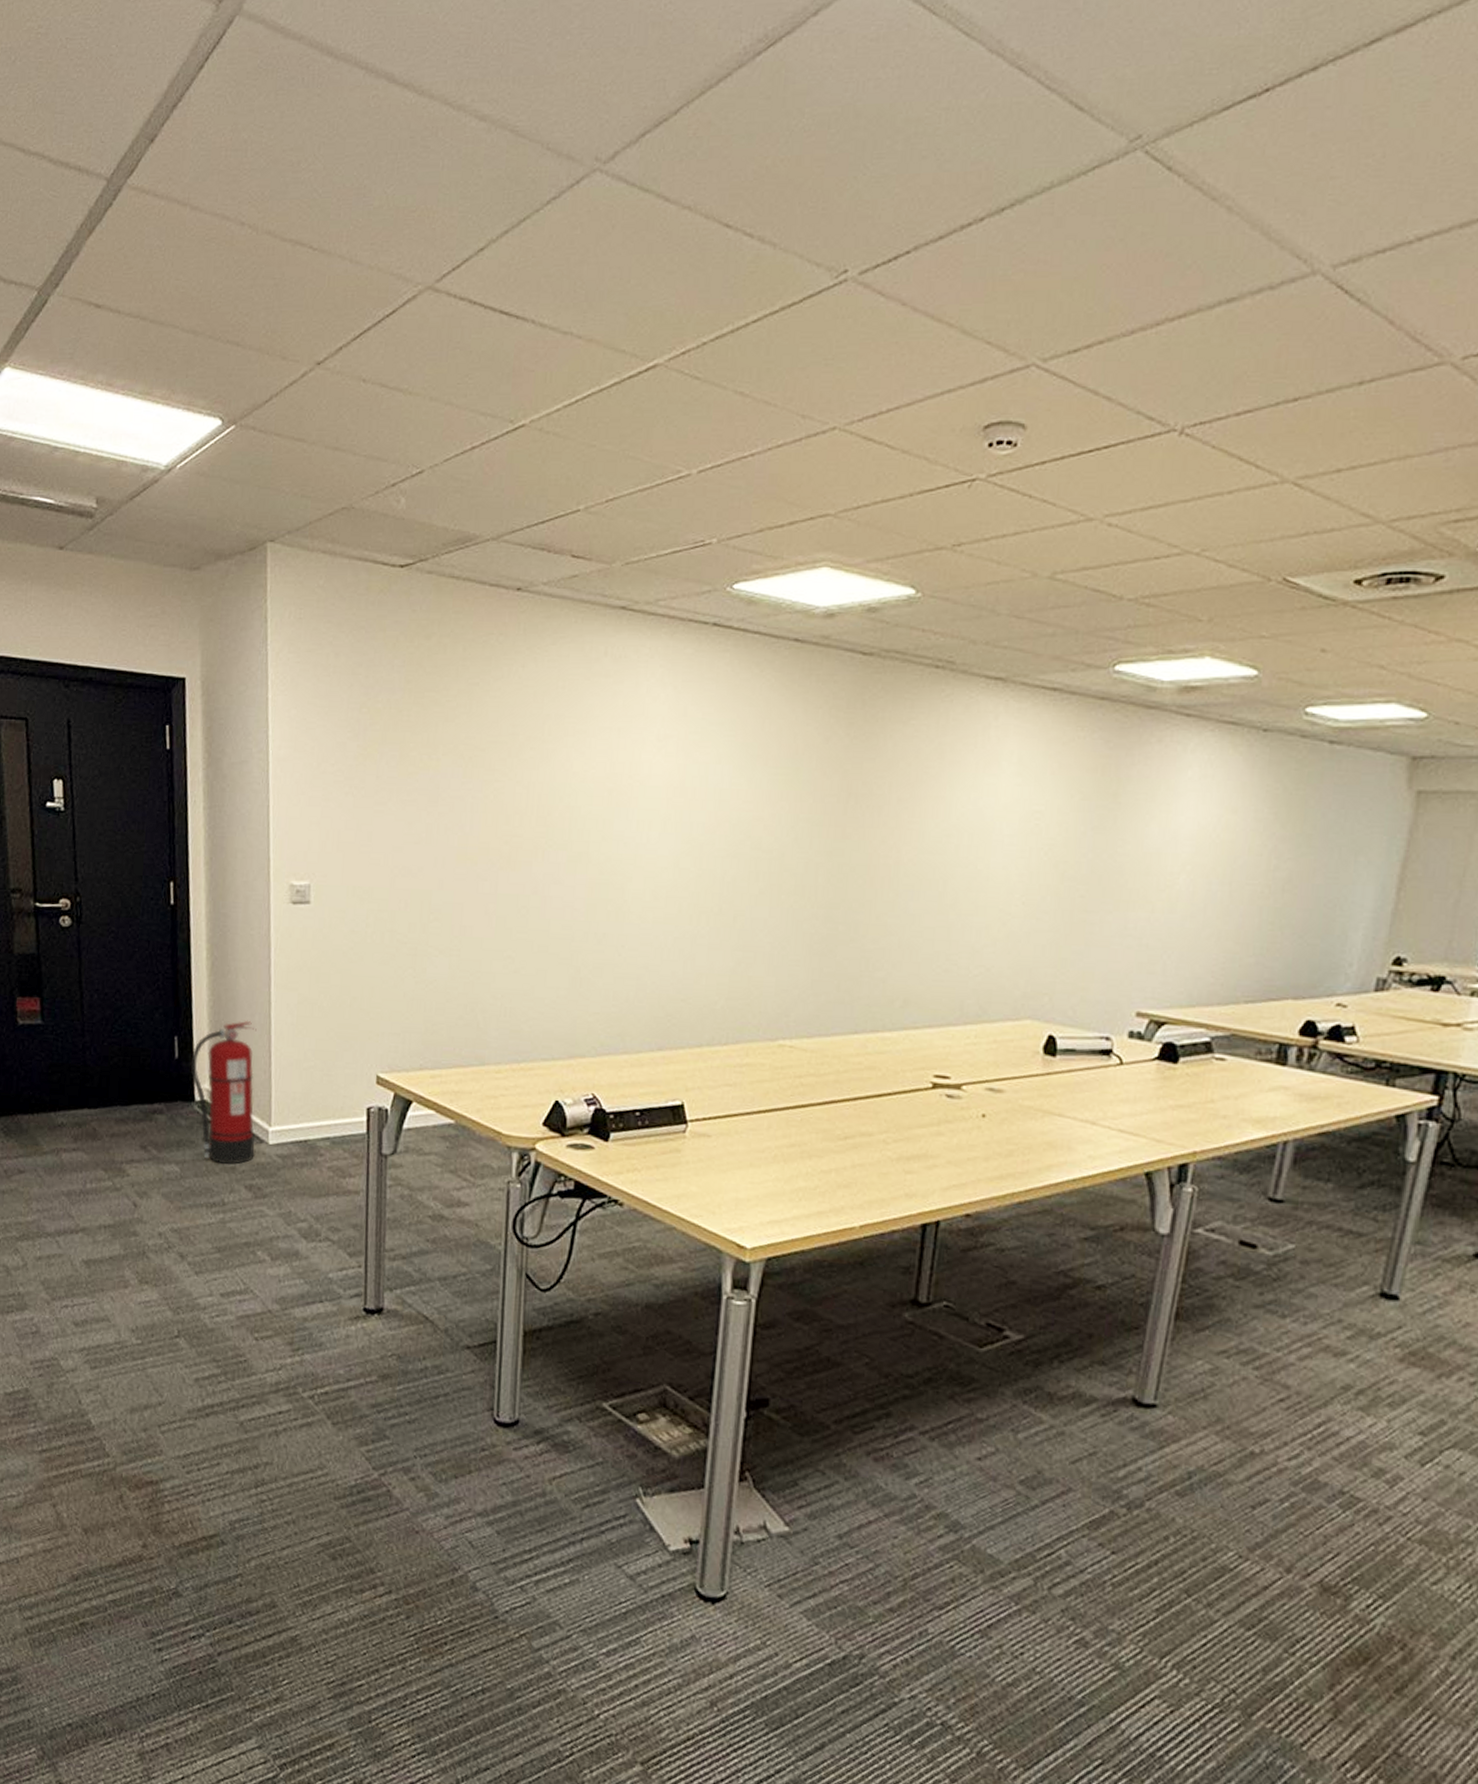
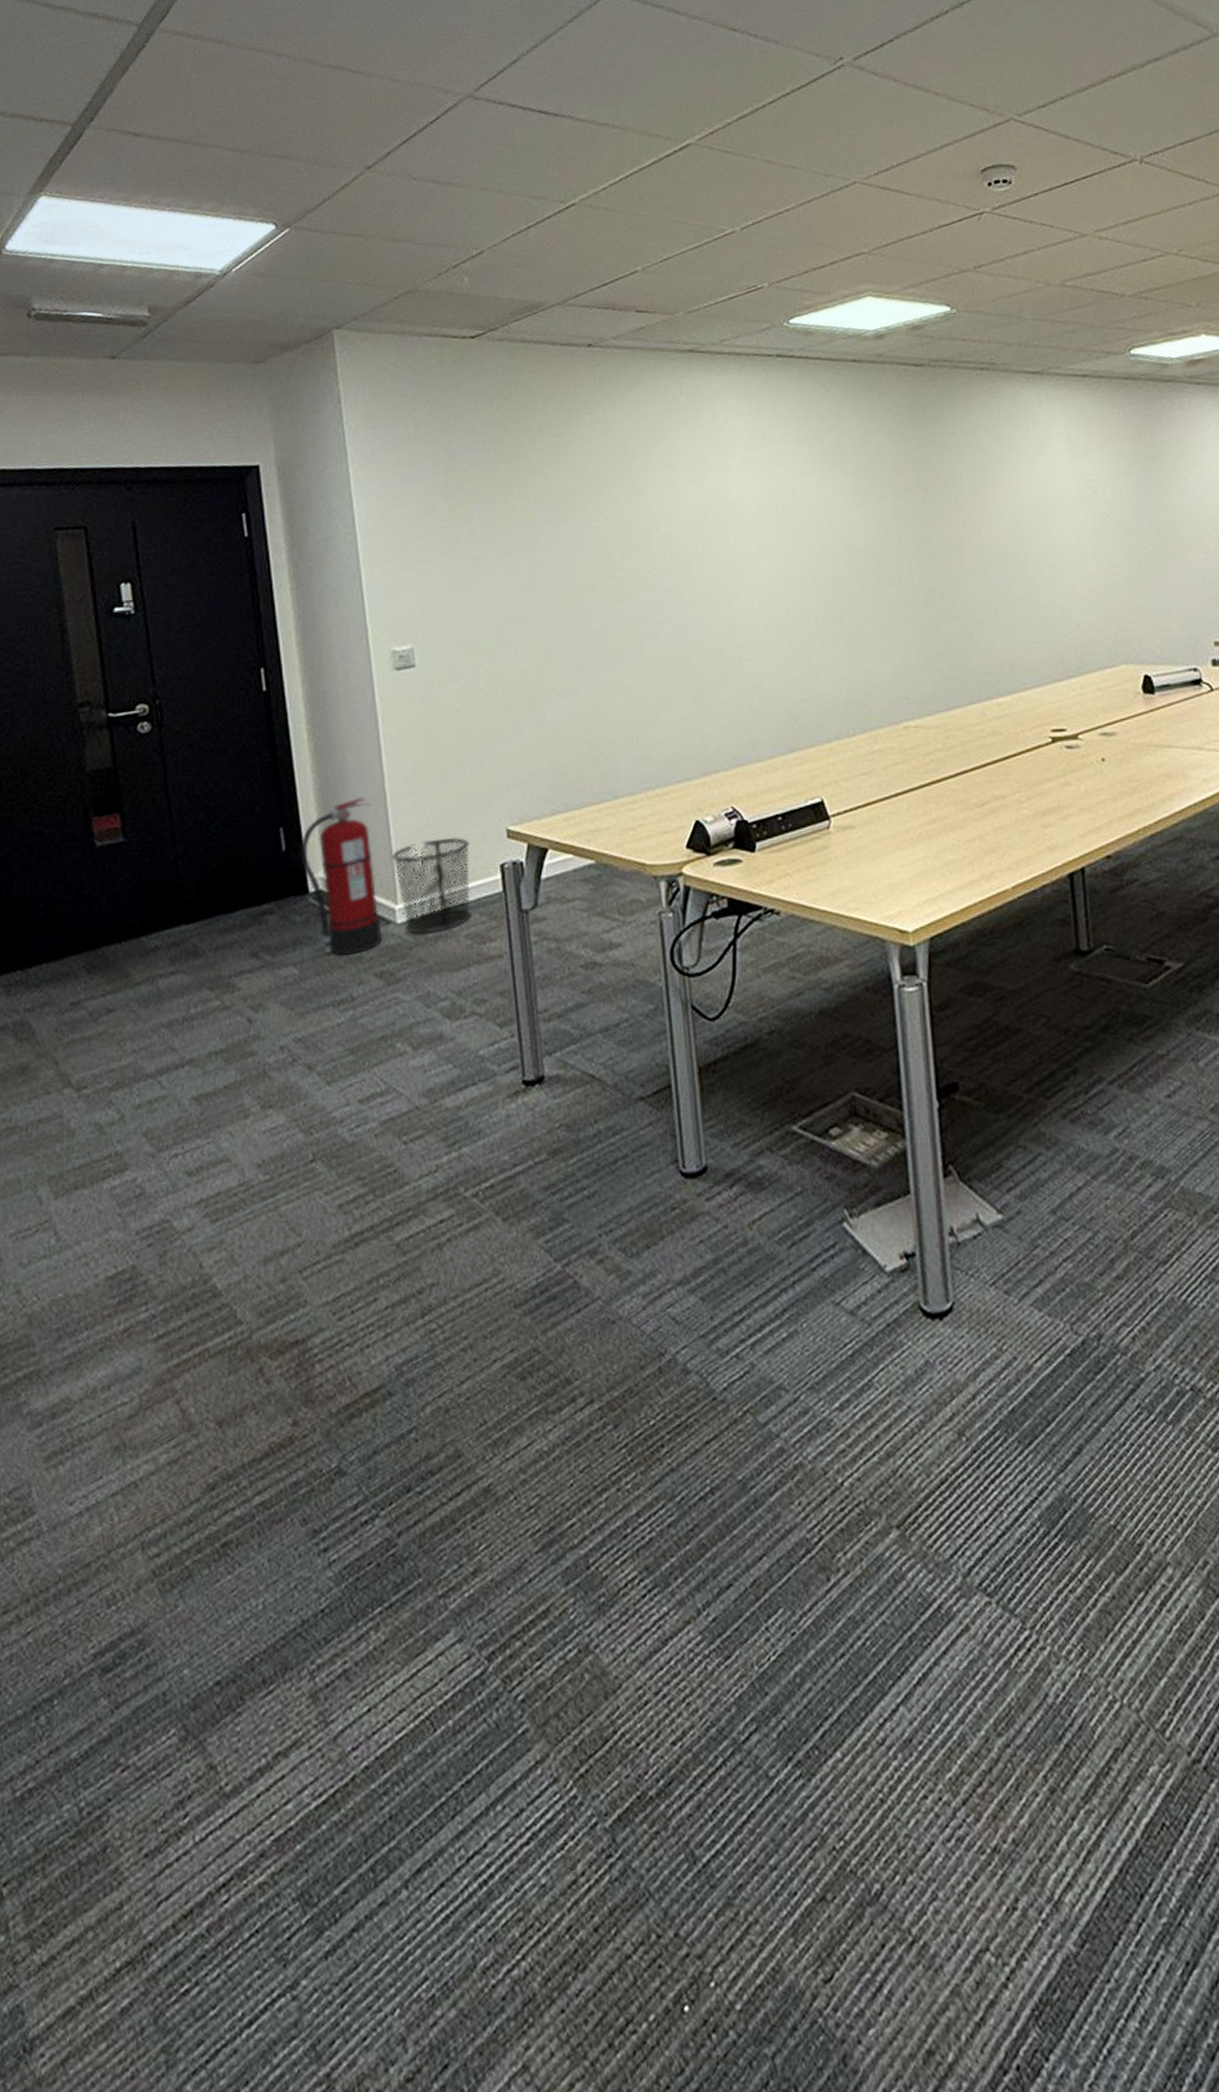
waste bin: none [270,1072,342,1160] -> present [391,837,471,934]

